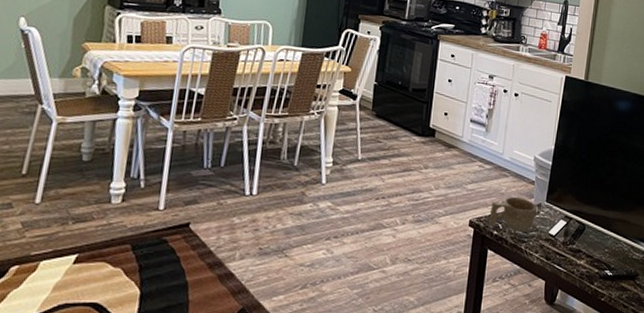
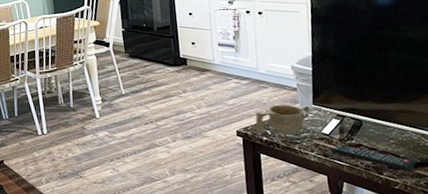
remote control: none [553,248,622,284] -> present [330,144,416,172]

